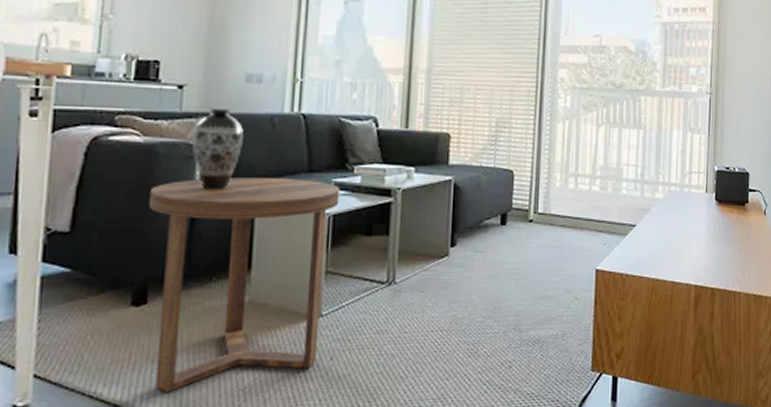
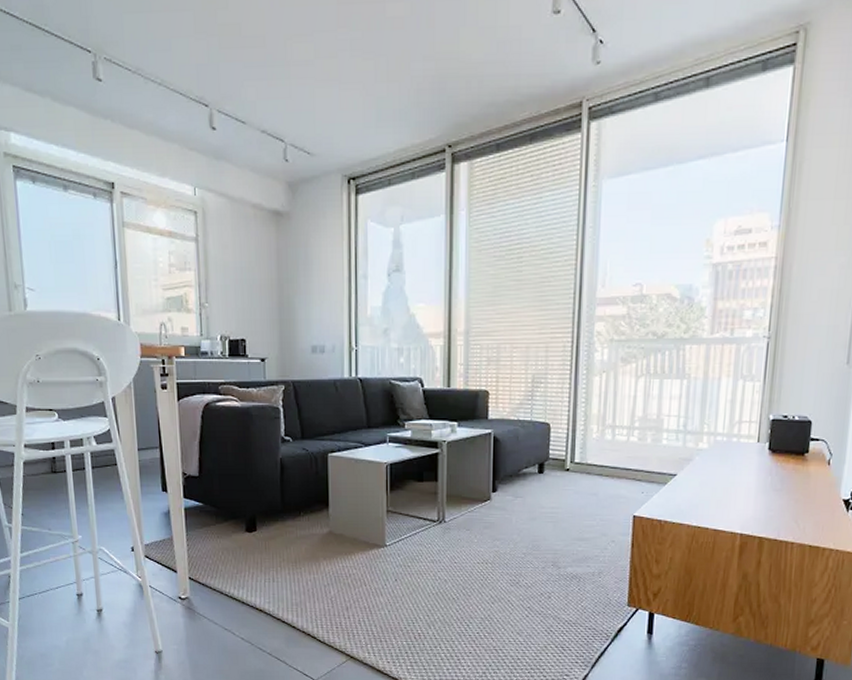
side table: present [150,178,340,393] -> none [250,434,394,596]
decorative vase: present [192,108,243,189] -> none [275,377,314,443]

